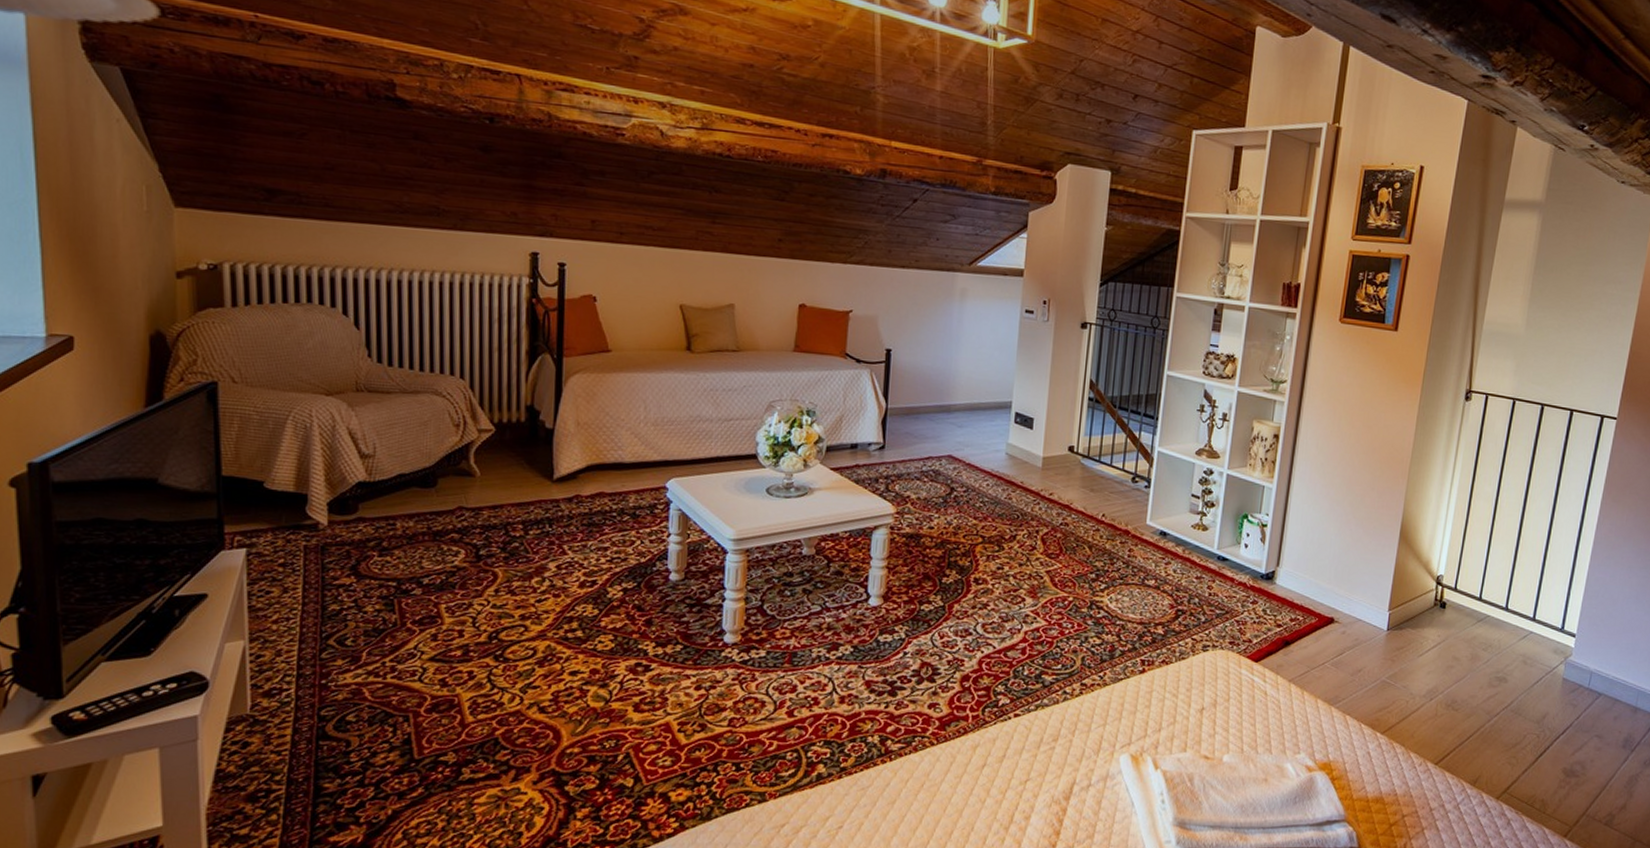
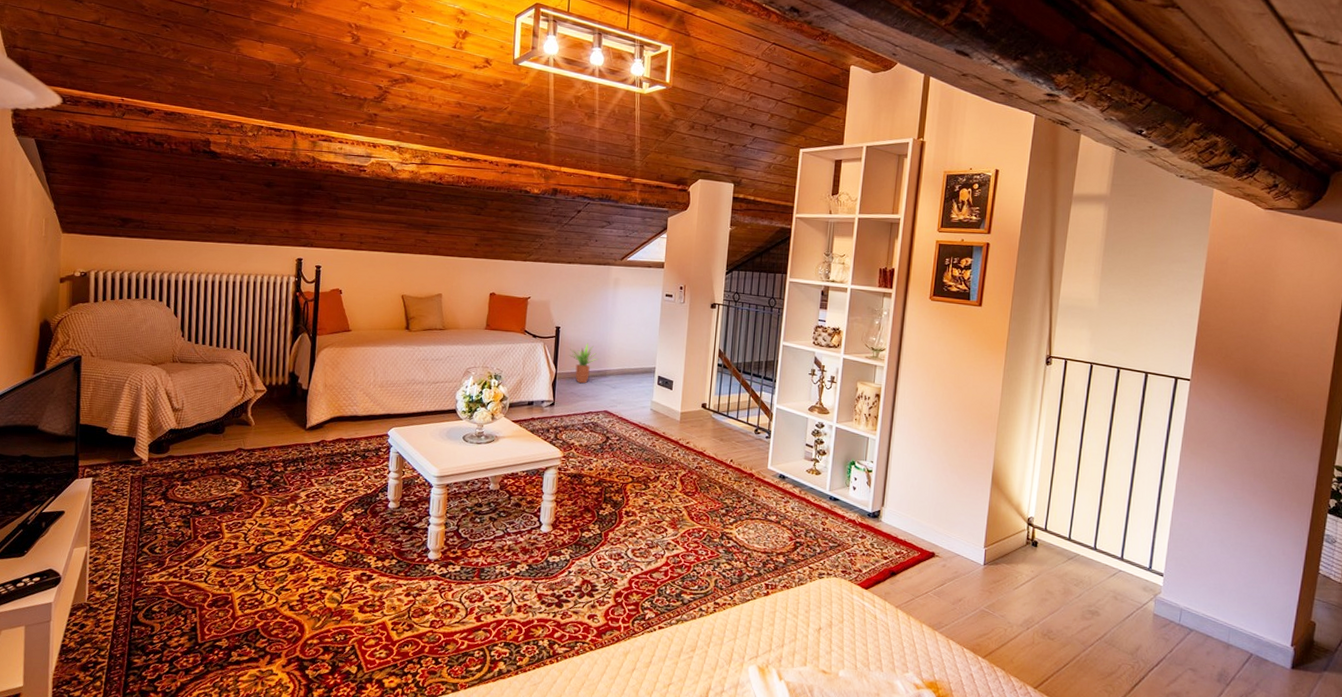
potted plant: none [904,370,941,422] -> present [570,343,598,384]

